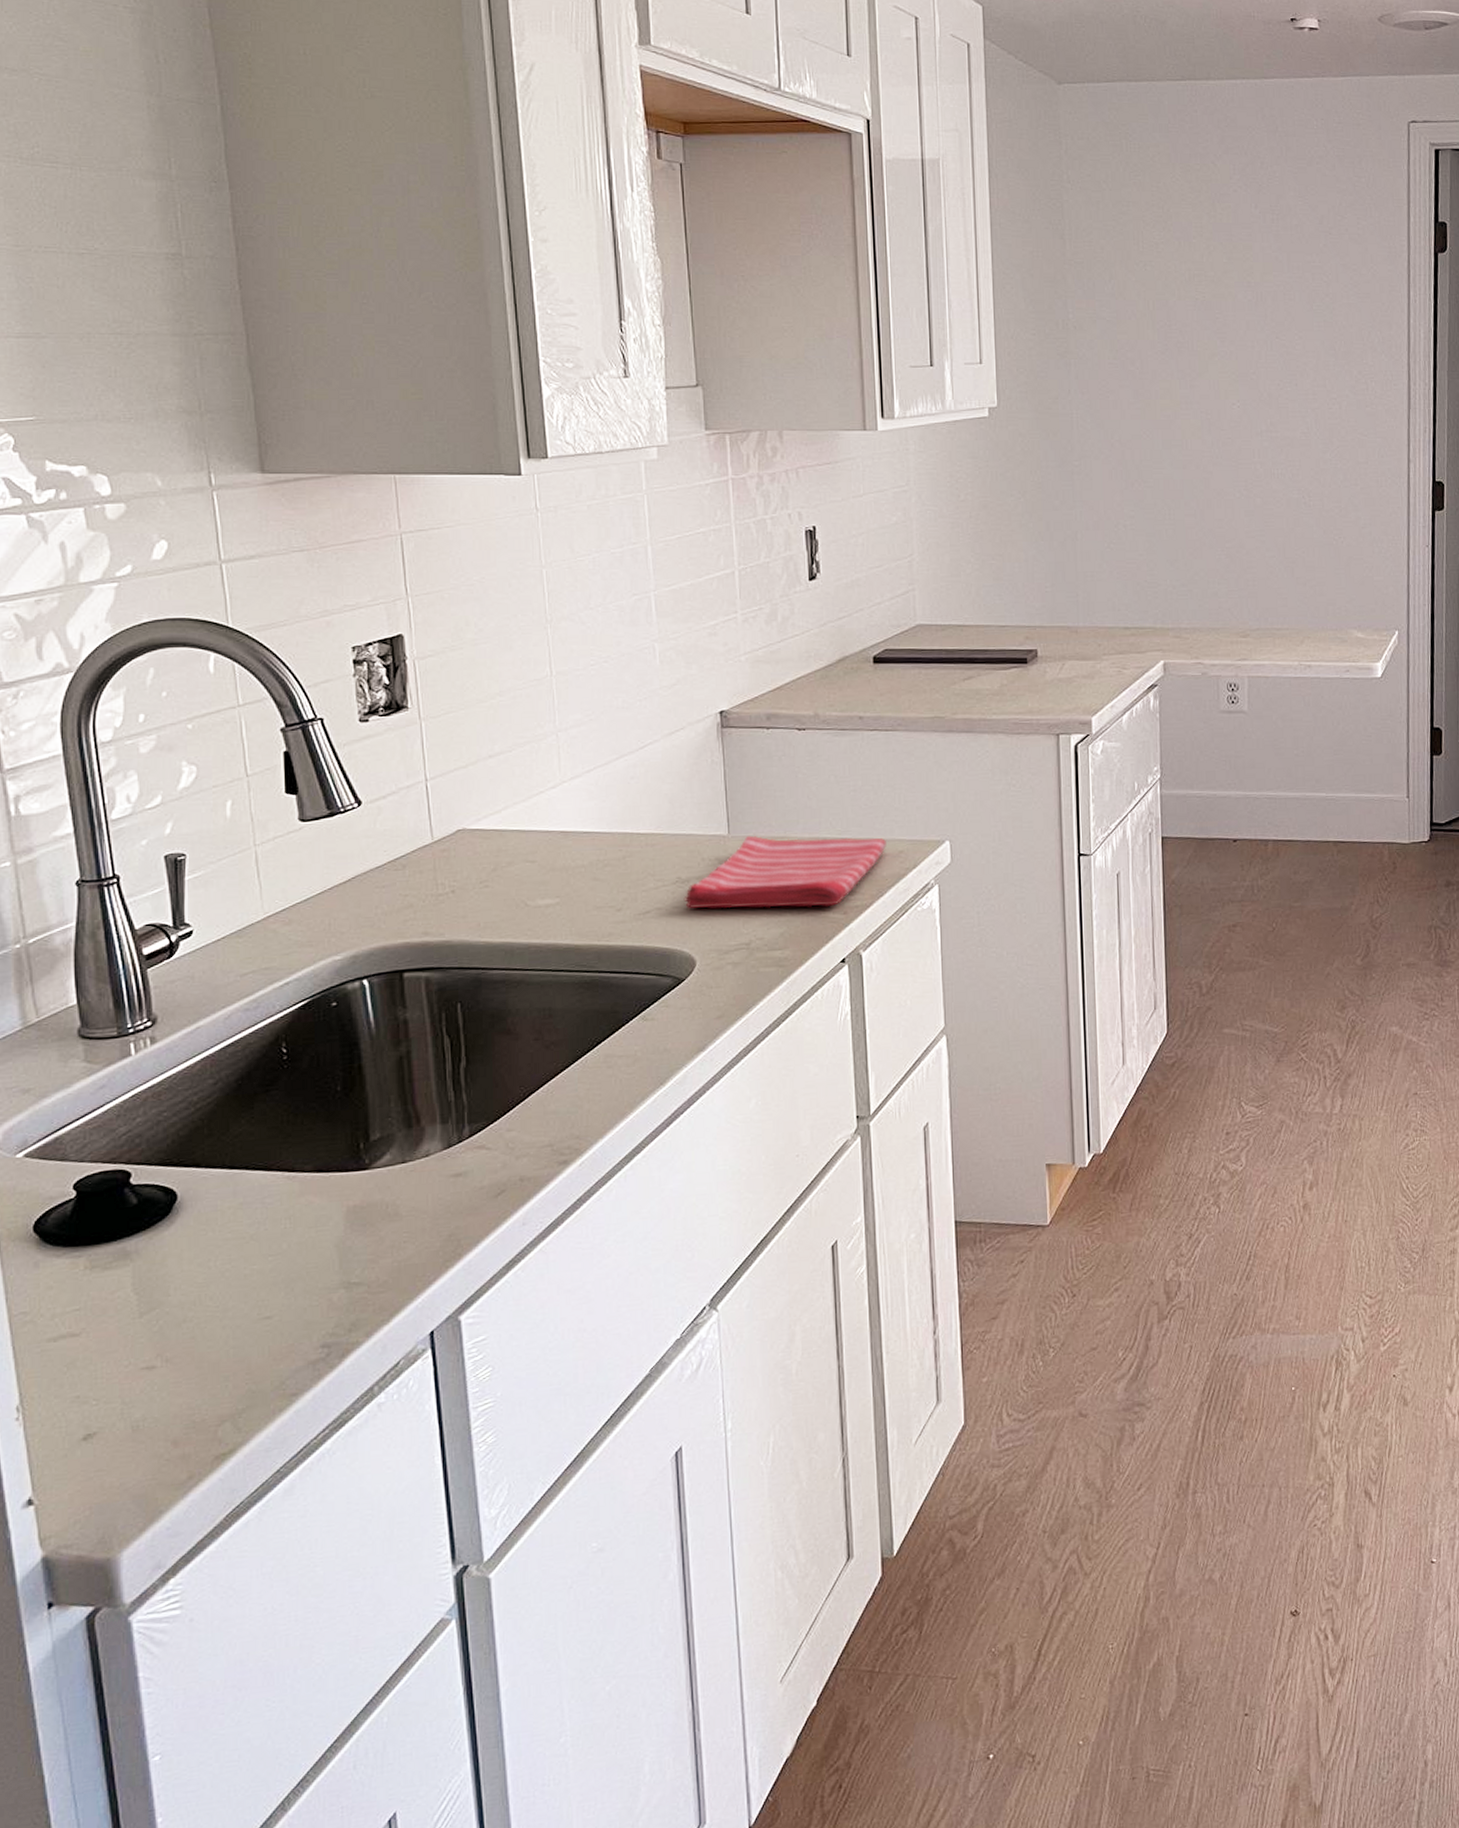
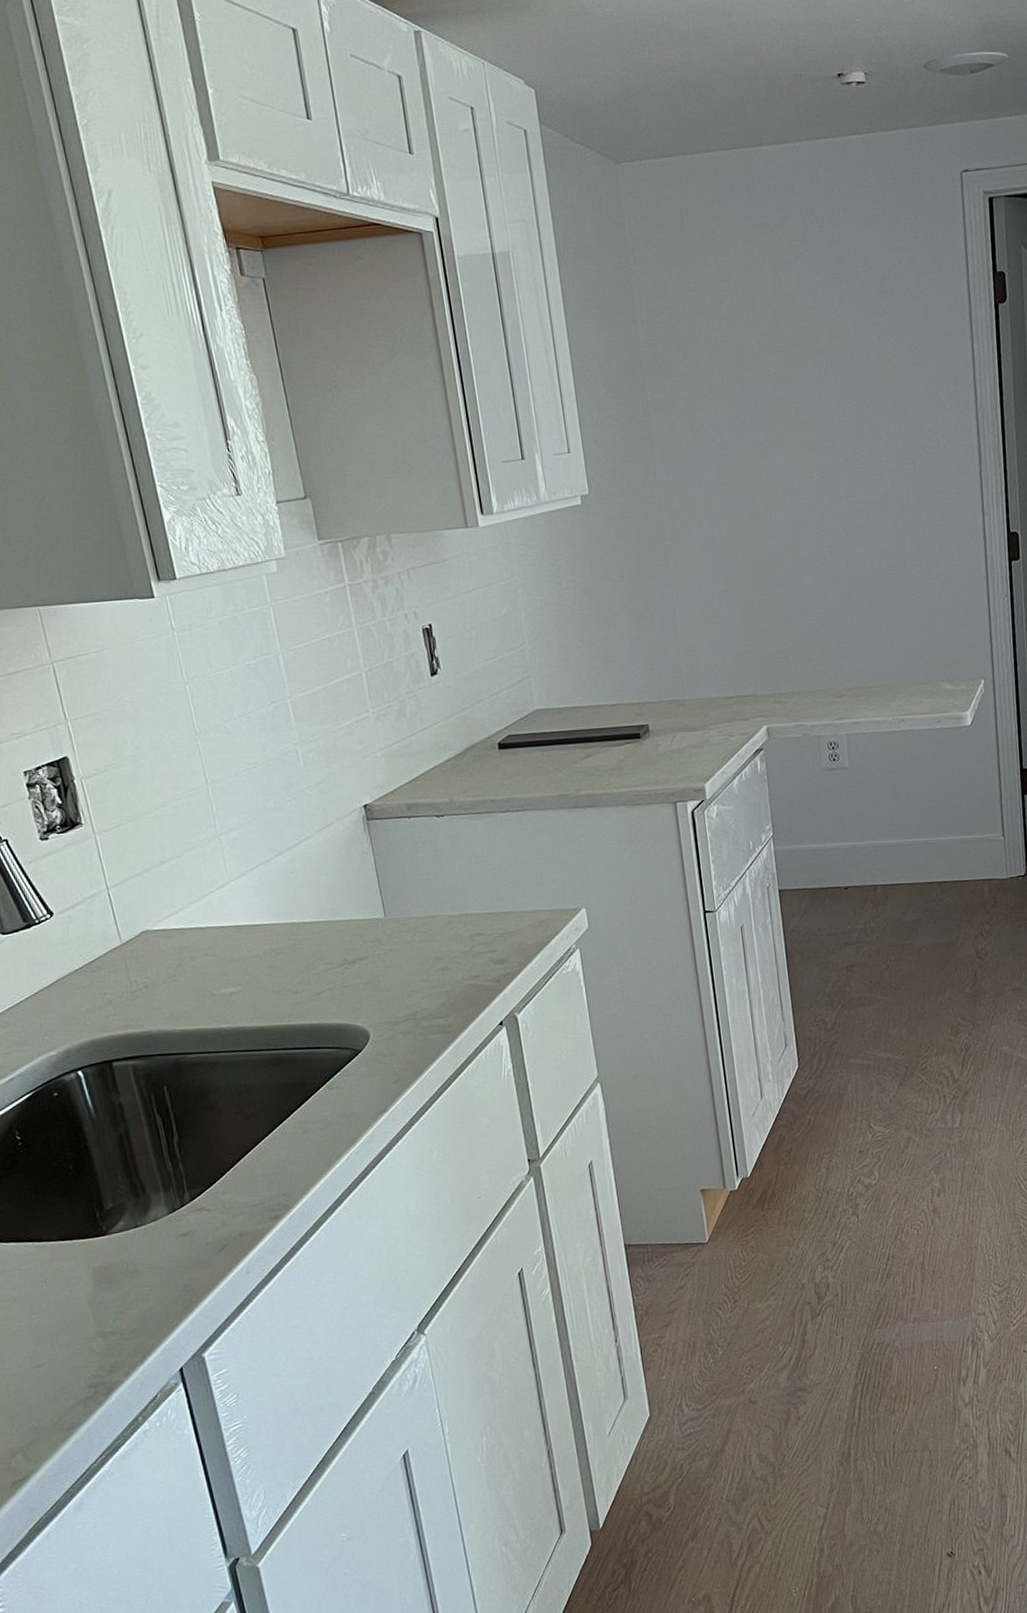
dish towel: present [683,835,886,908] -> none [351,910,529,987]

